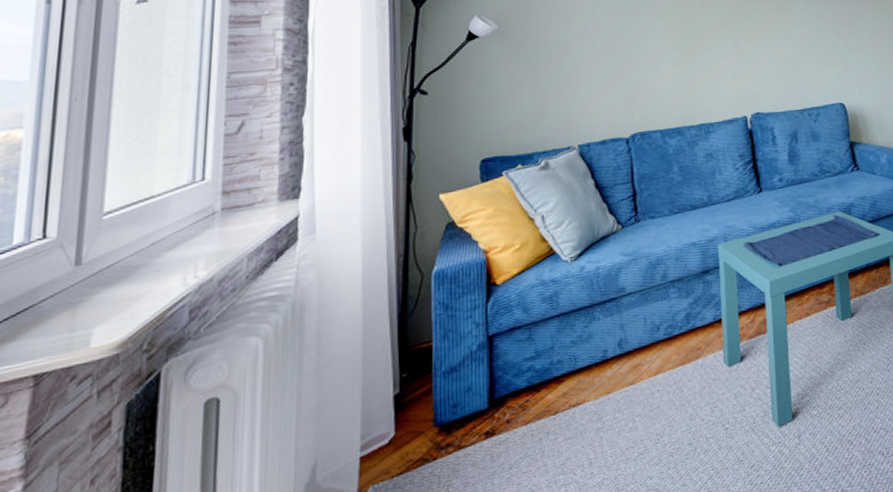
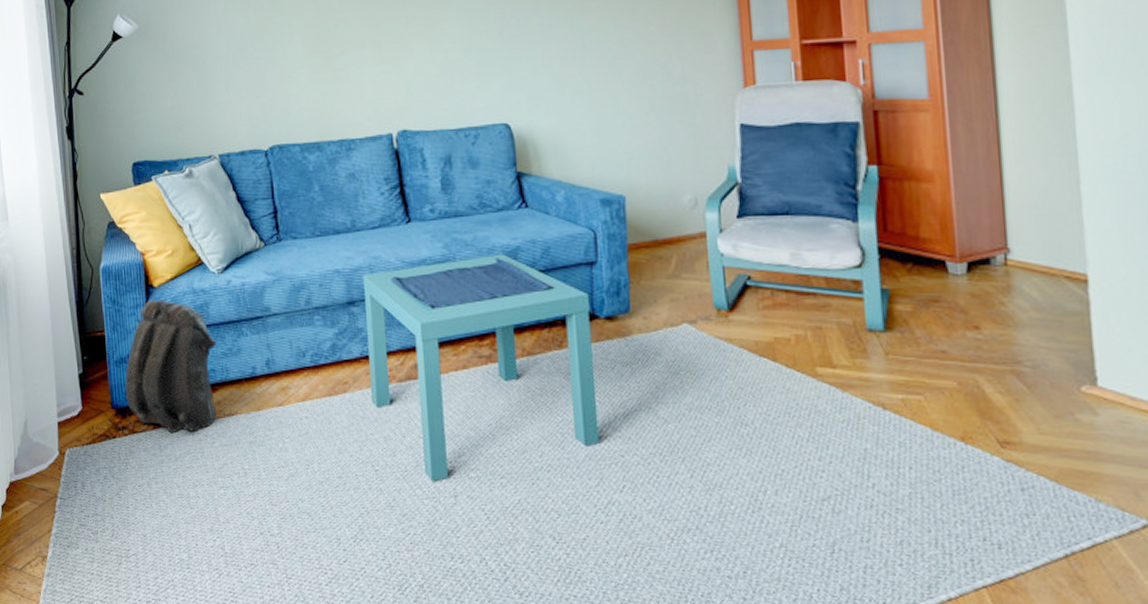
backpack: none [453,297,566,440] -> present [125,299,217,434]

